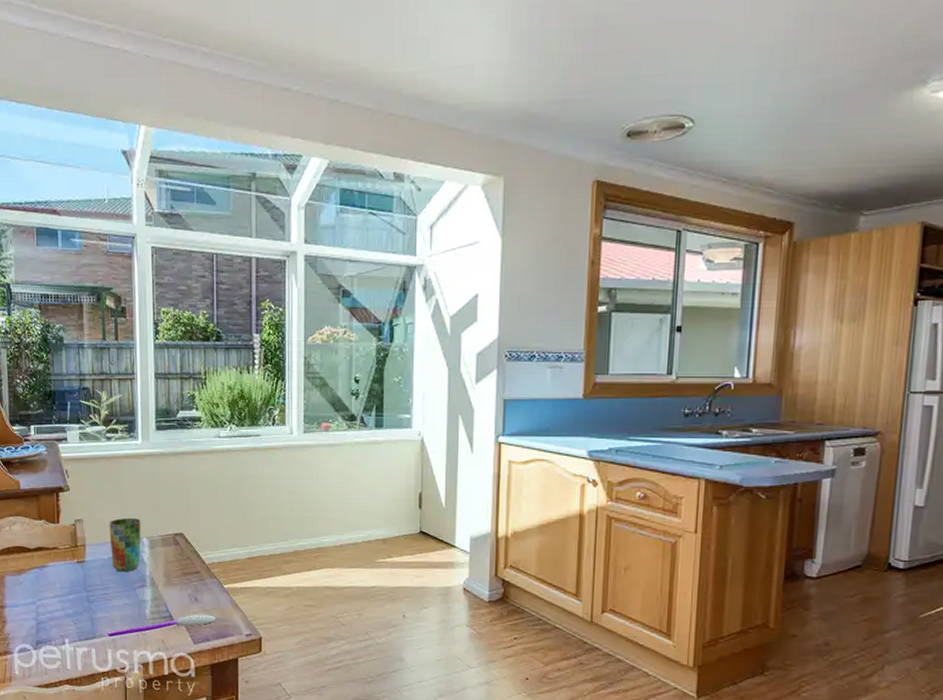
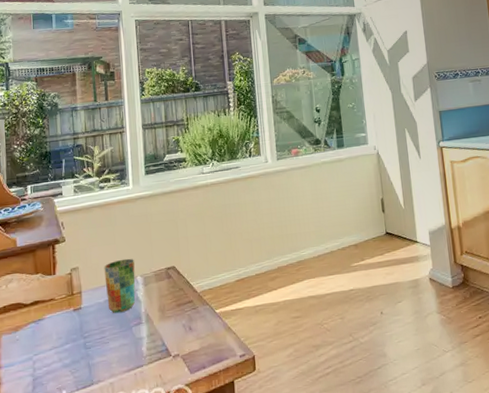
spoon: present [108,614,216,637] -> none [106,341,211,381]

